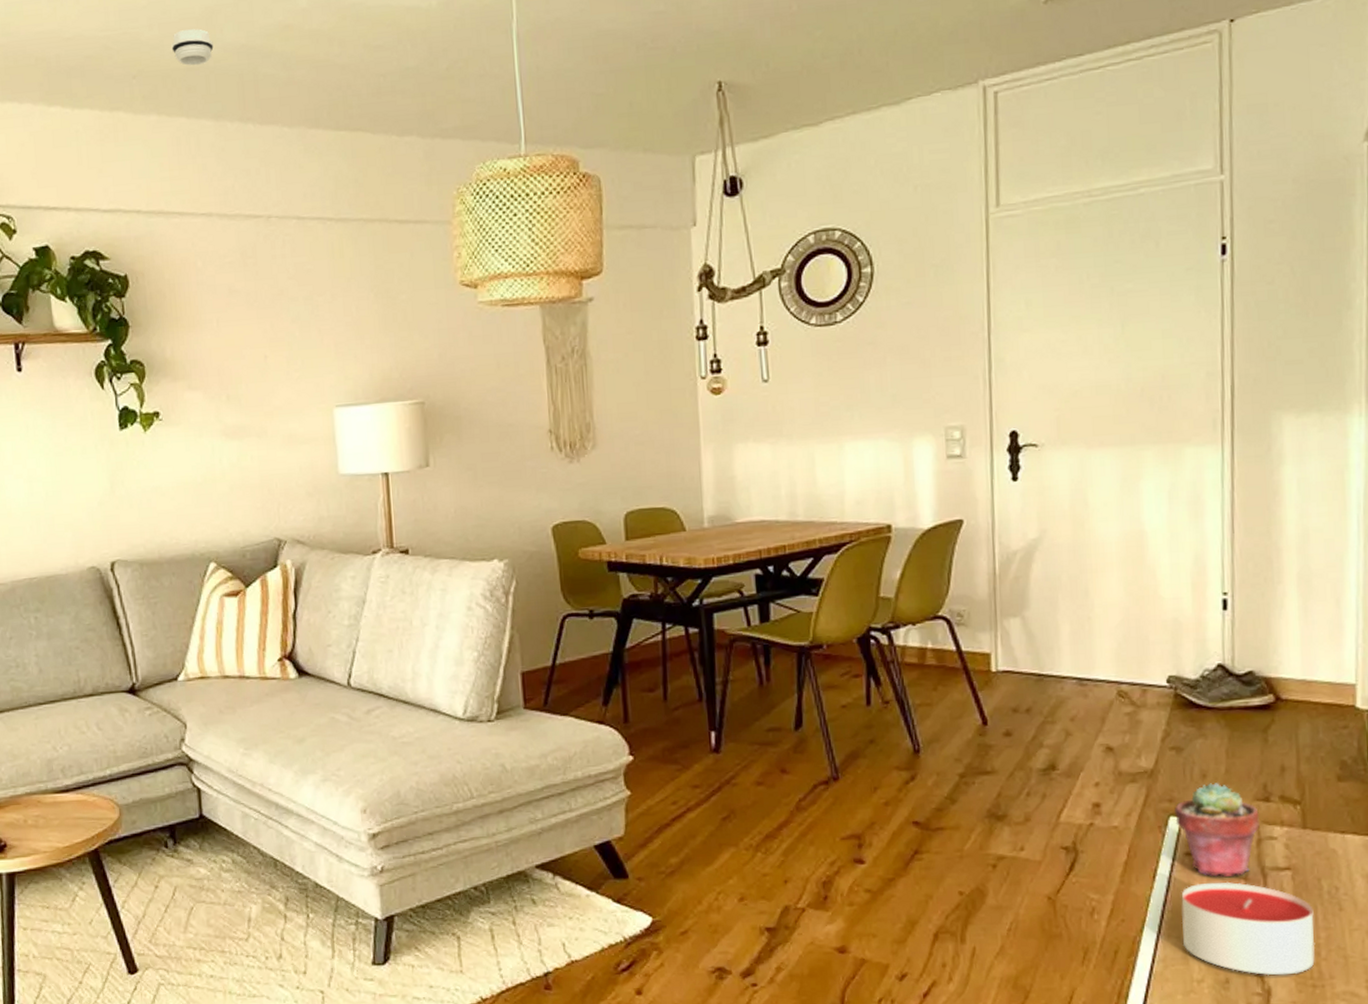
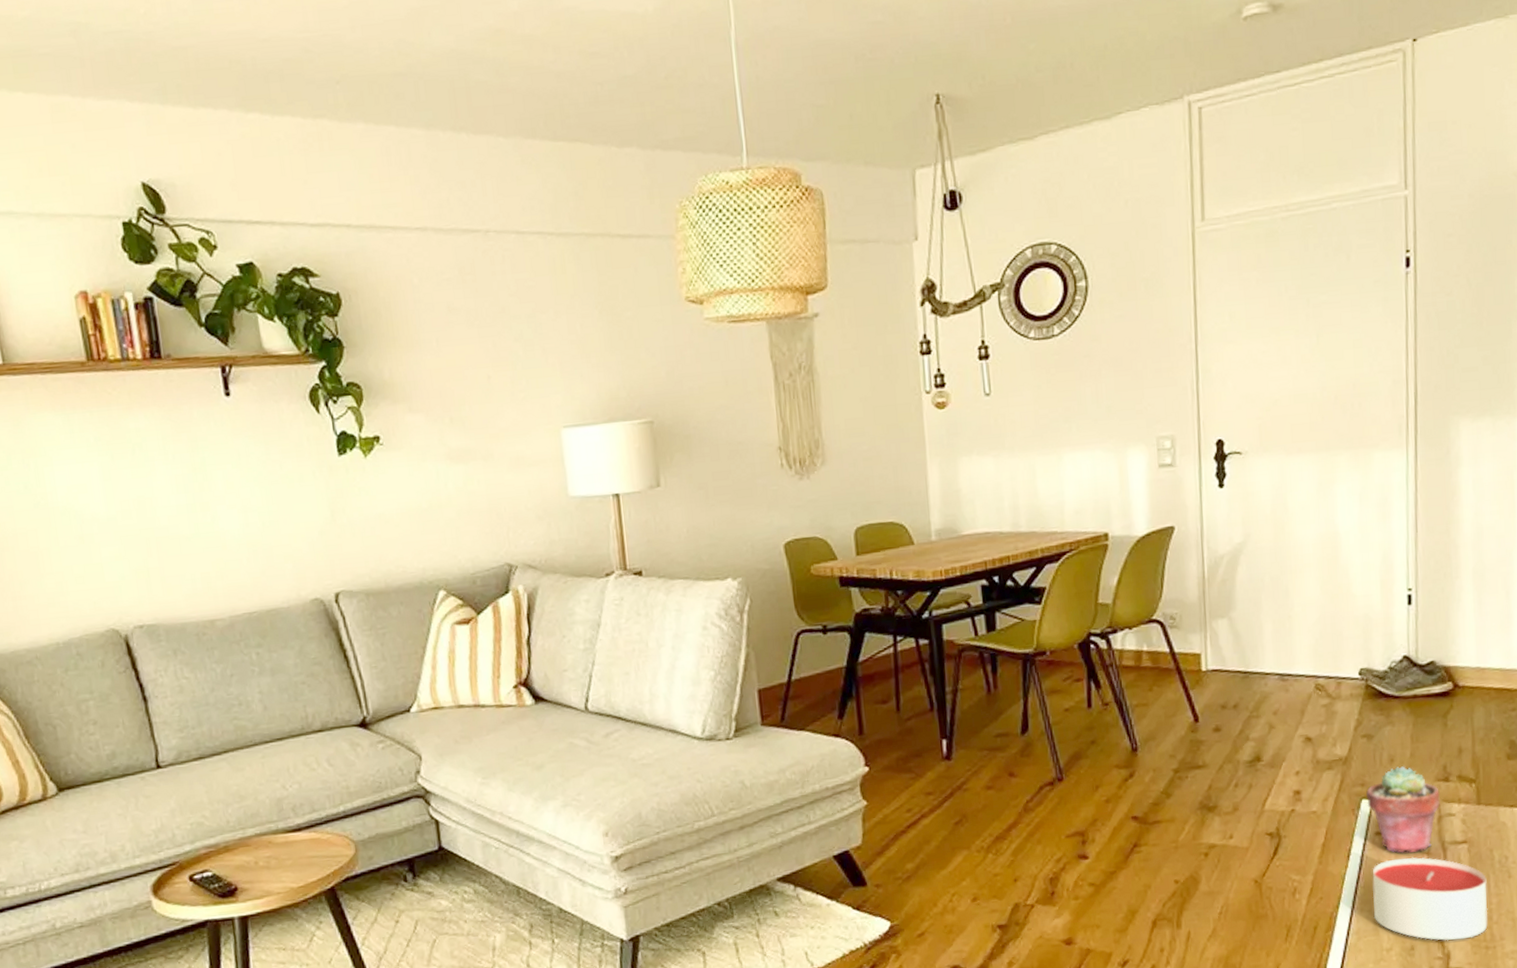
smoke detector: present [171,29,214,66] -> none [376,31,421,71]

